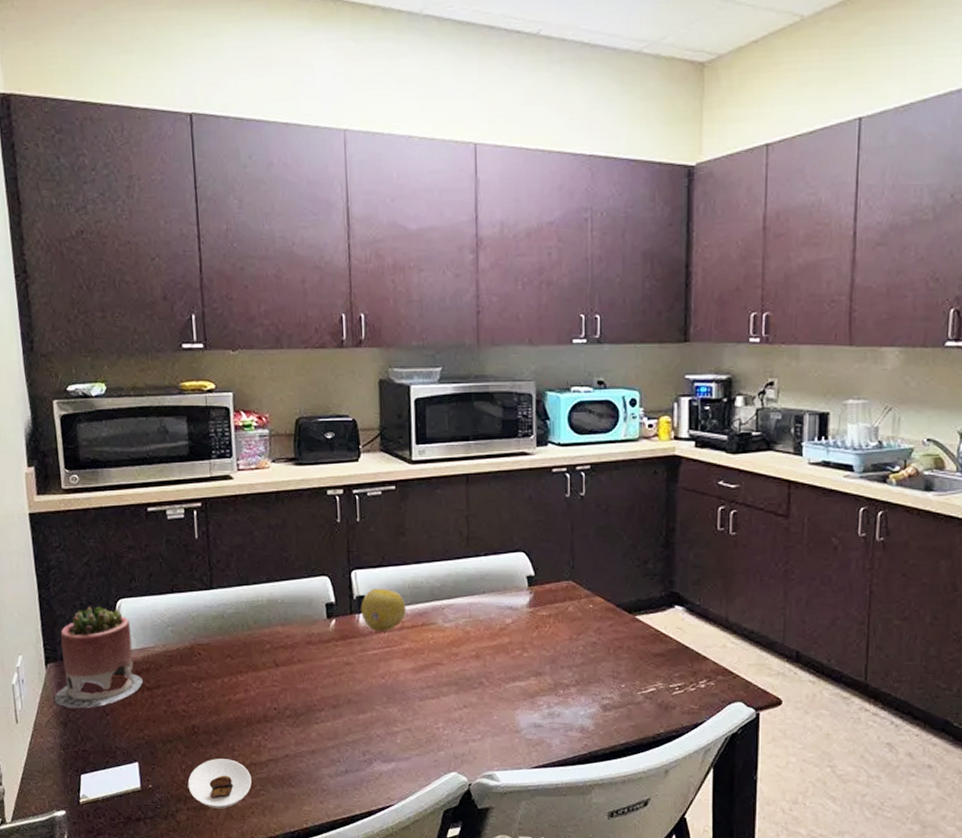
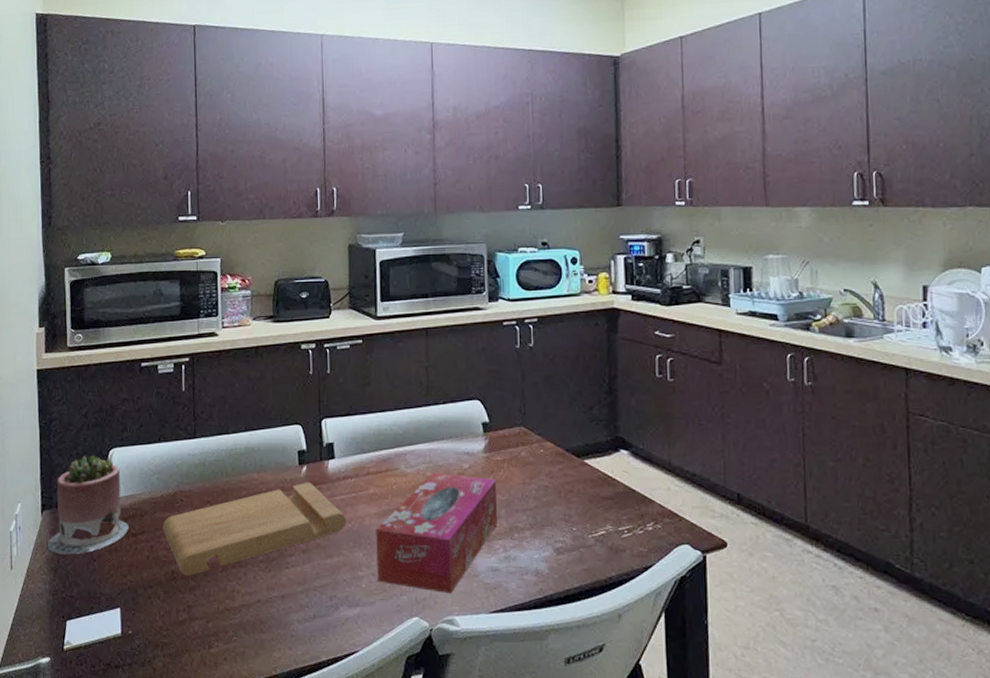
cutting board: none [180,636,381,731] -> present [163,482,347,576]
saucer: present [187,758,252,809] -> none [165,604,225,655]
fruit: present [361,589,407,632] -> none [330,436,372,478]
tissue box: none [411,627,542,749] -> present [376,472,497,593]

